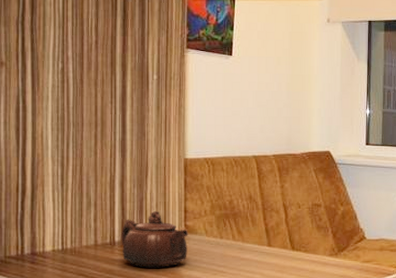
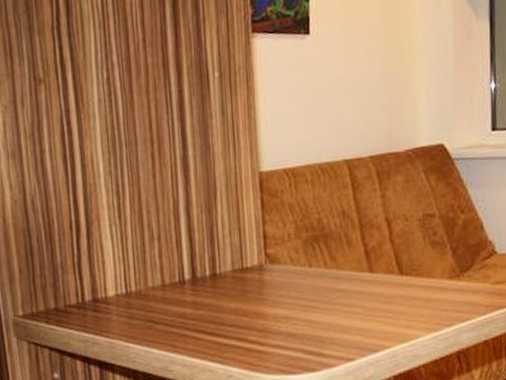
teapot: present [121,211,188,268] -> none [191,240,271,309]

